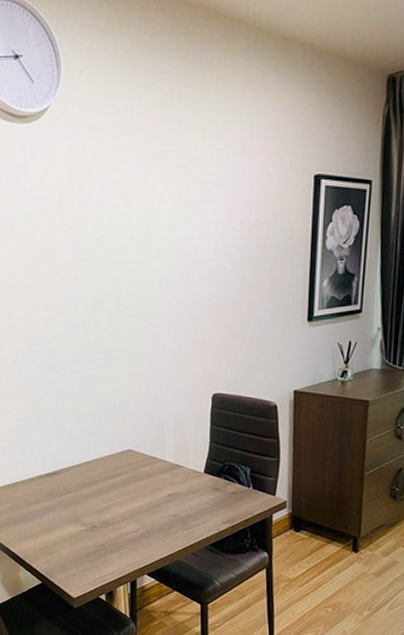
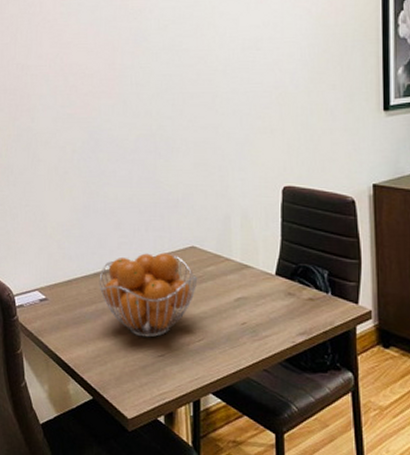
fruit basket: none [43,456,134,530] -> present [99,252,198,338]

